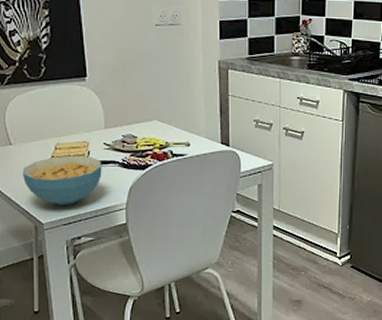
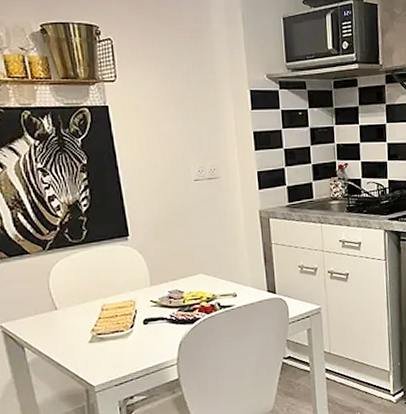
cereal bowl: present [22,155,102,206] -> none [69,315,151,367]

